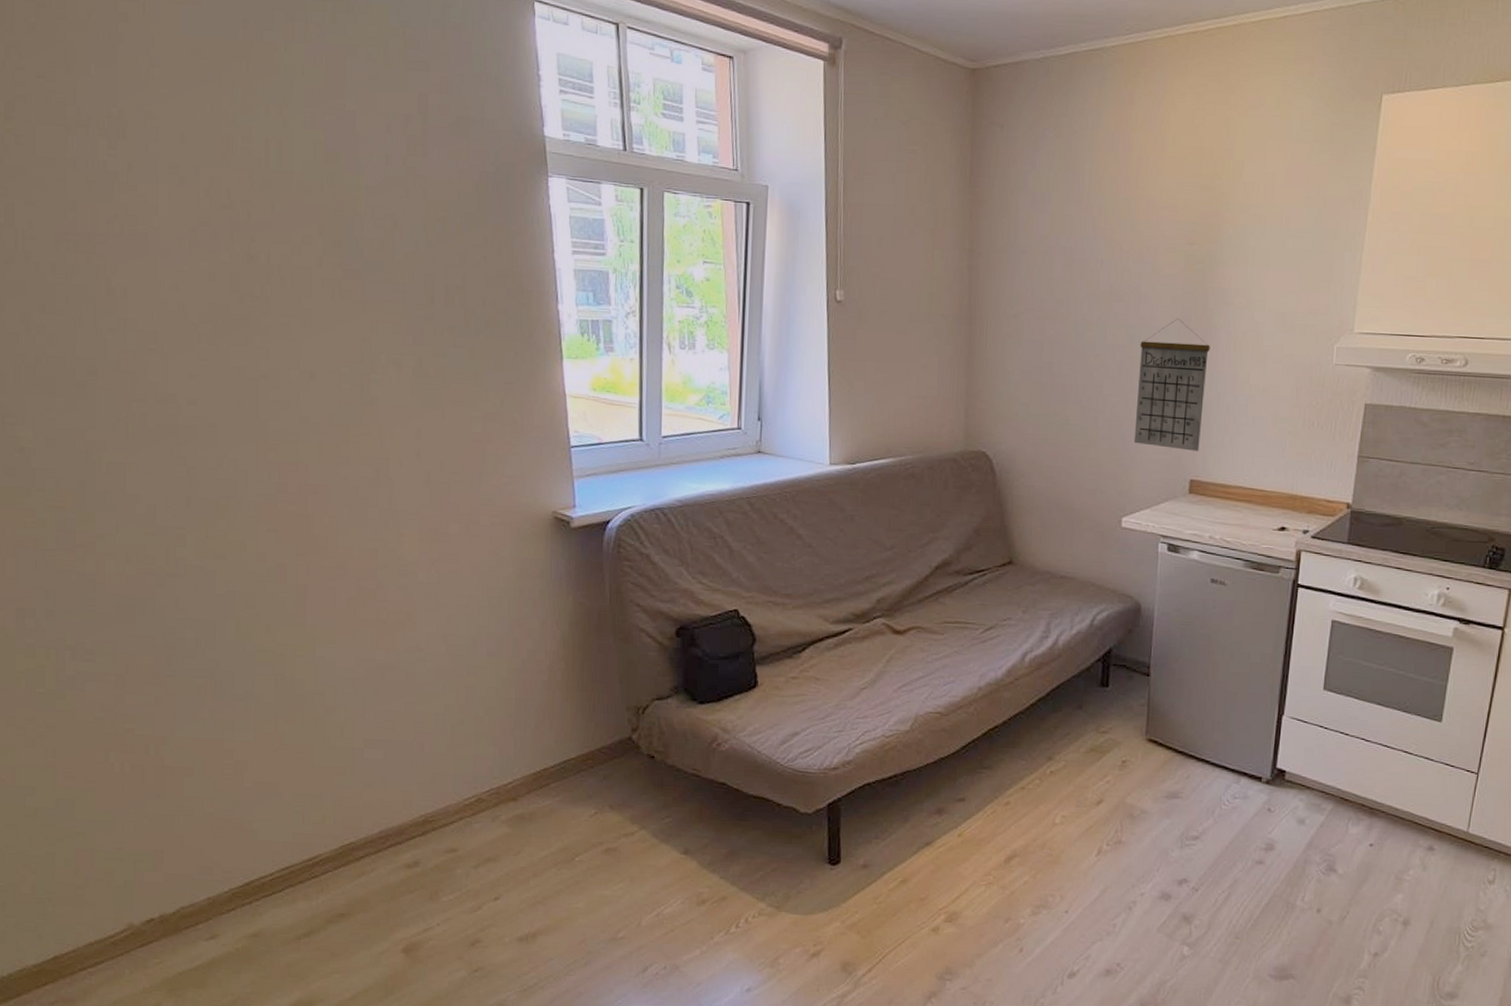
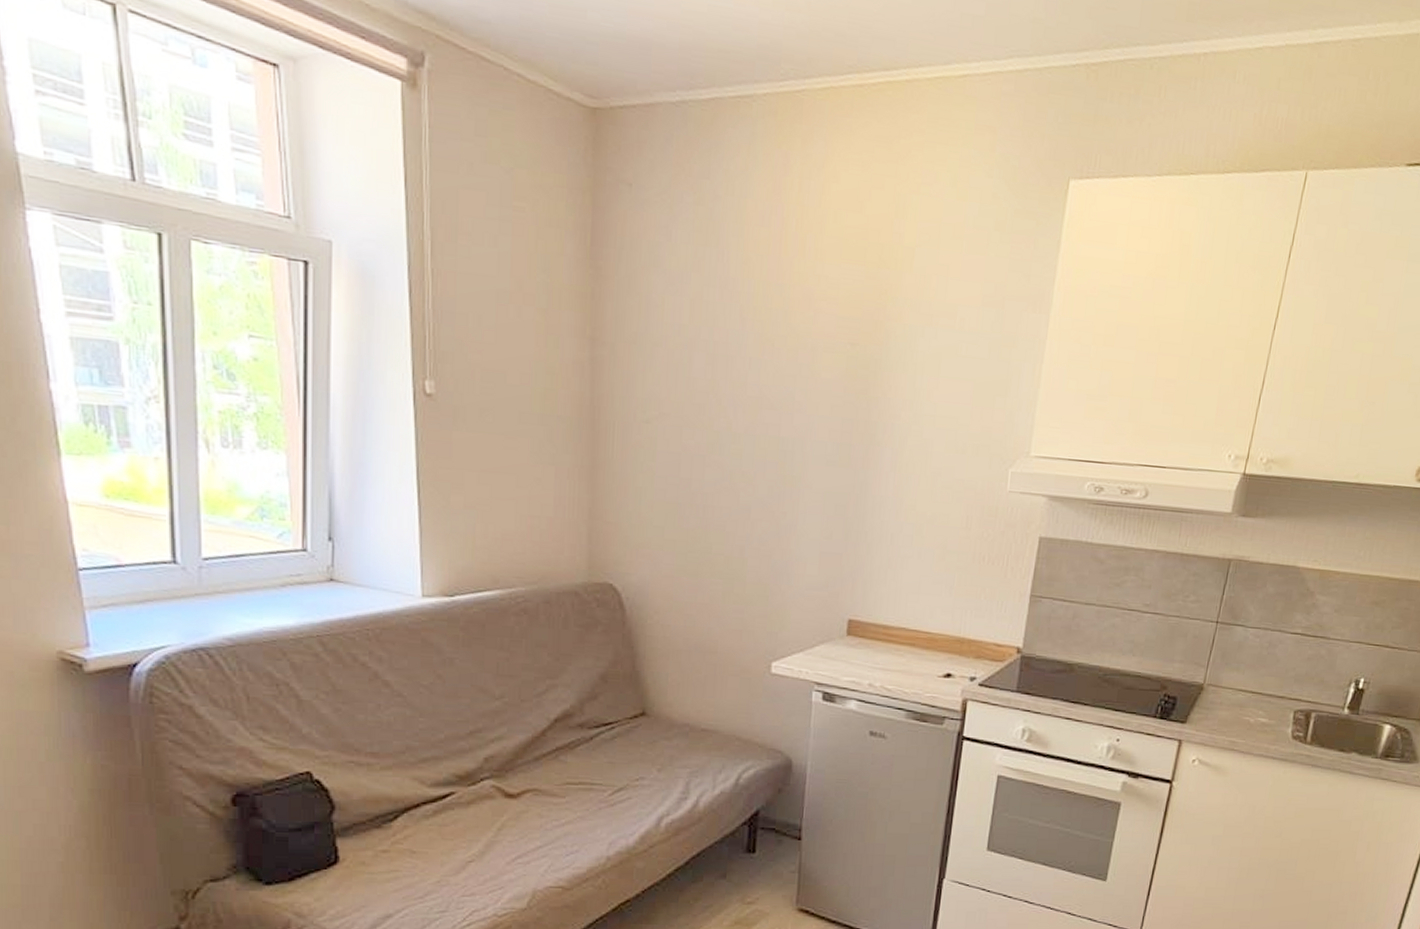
calendar: present [1133,318,1210,451] -> none [785,431,873,587]

